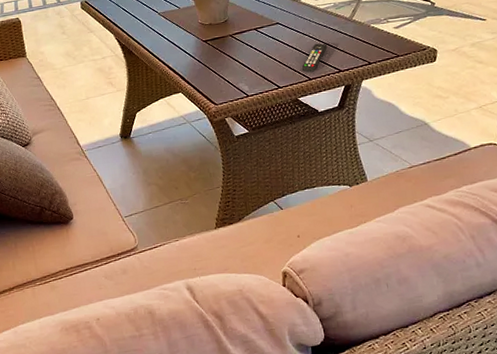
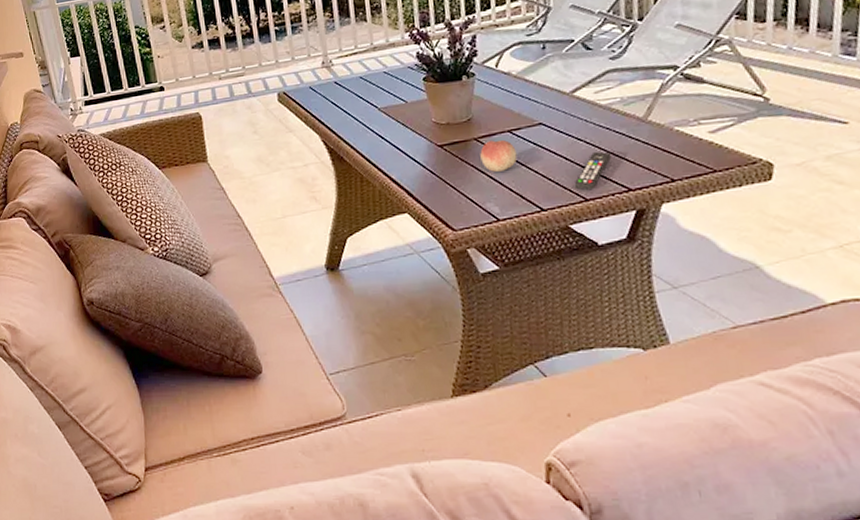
fruit: none [234,35,261,60] -> present [480,139,518,172]

